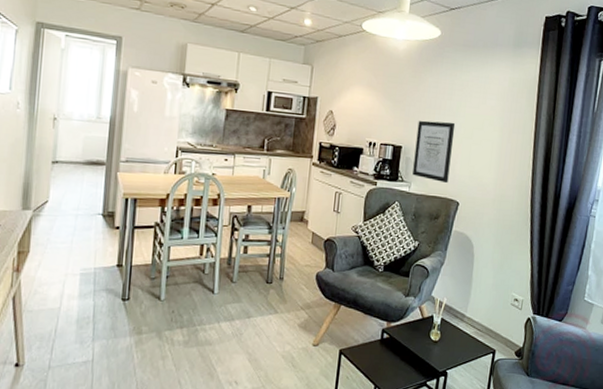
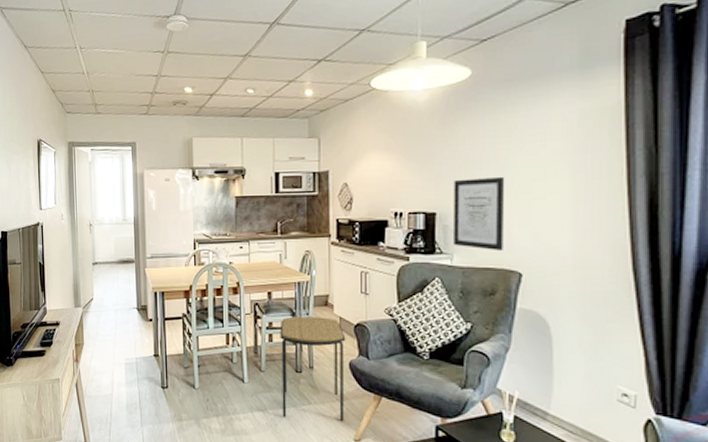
side table: none [249,230,316,328] -> present [279,316,346,421]

